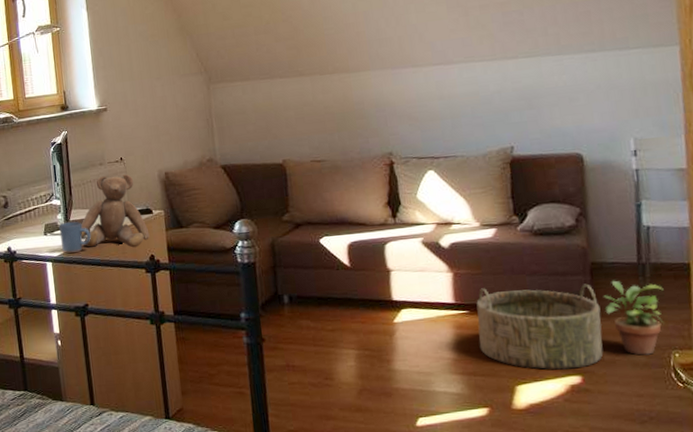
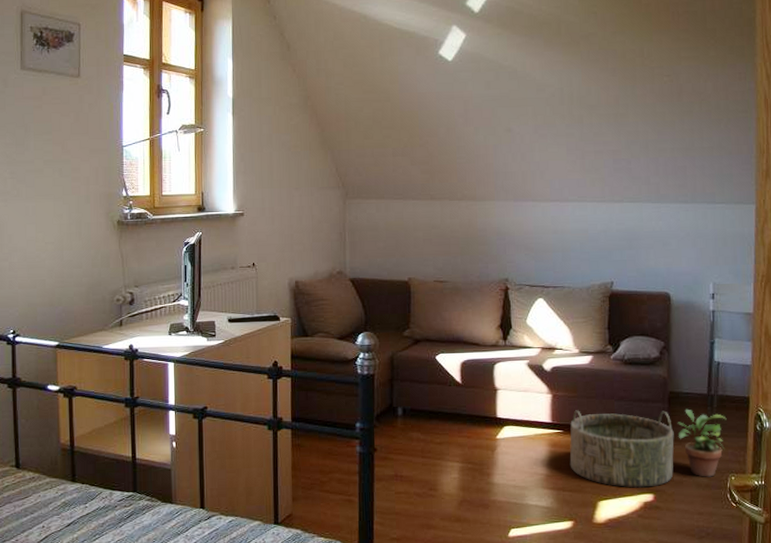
mug: present [58,221,91,254] -> none [184,323,216,355]
teddy bear: present [81,174,150,248] -> none [206,280,275,353]

